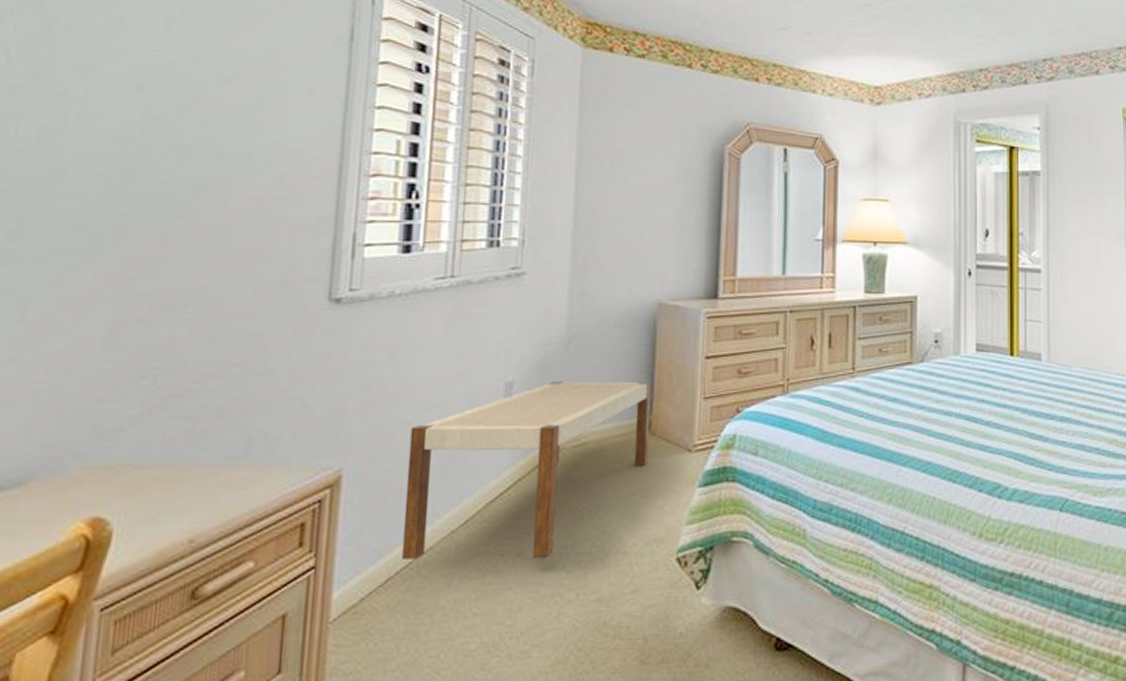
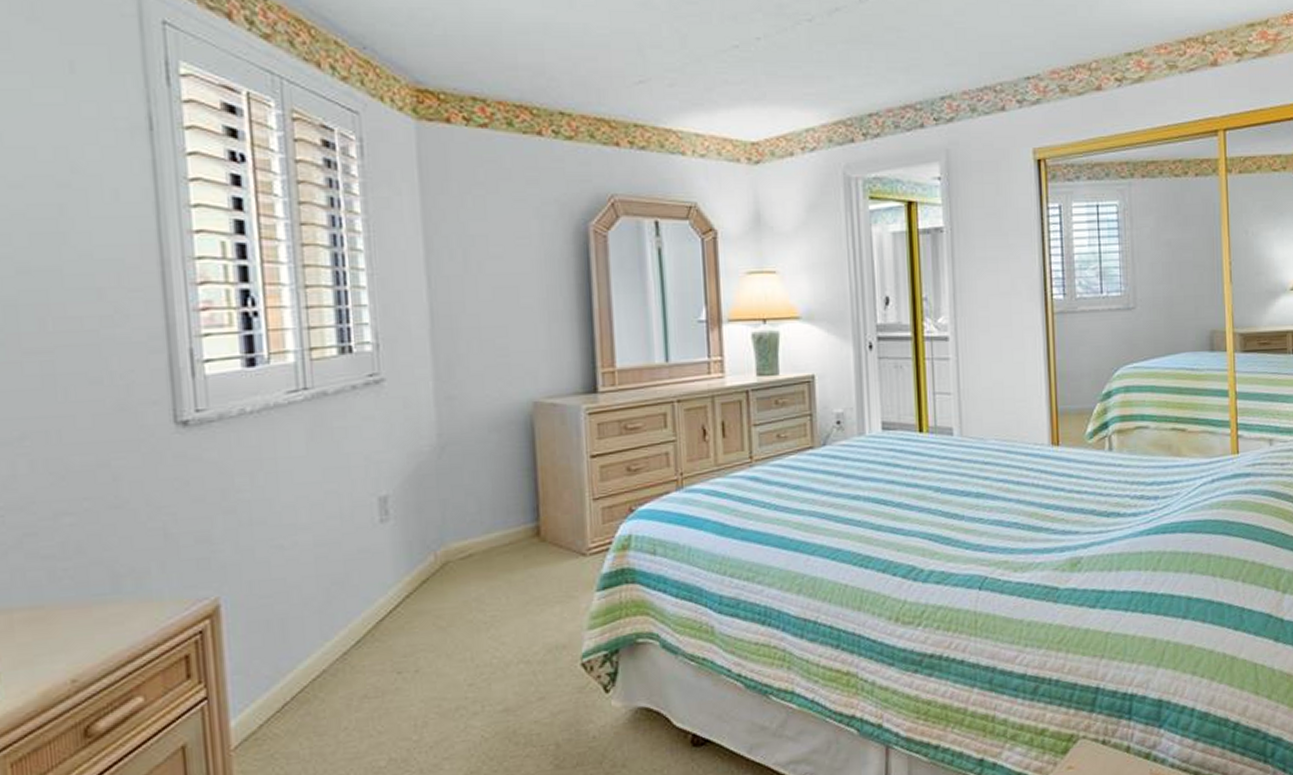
bench: present [401,381,651,560] -> none [284,485,541,684]

